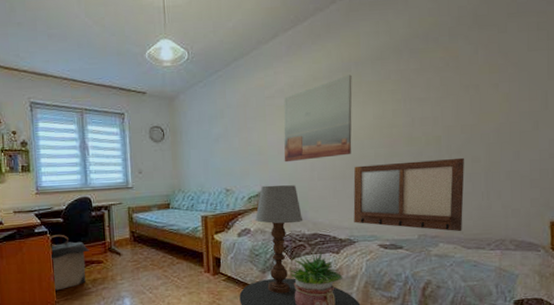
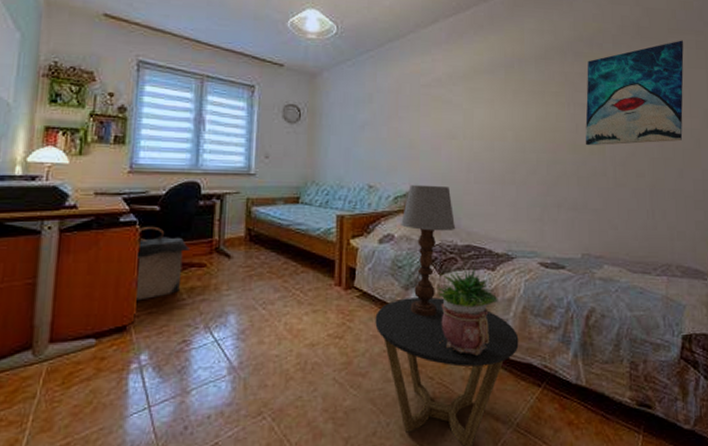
wall art: present [283,74,352,163] -> none [437,71,515,160]
writing board: present [353,157,464,232] -> none [512,170,629,253]
wall art: none [421,23,524,138] -> present [585,40,684,146]

